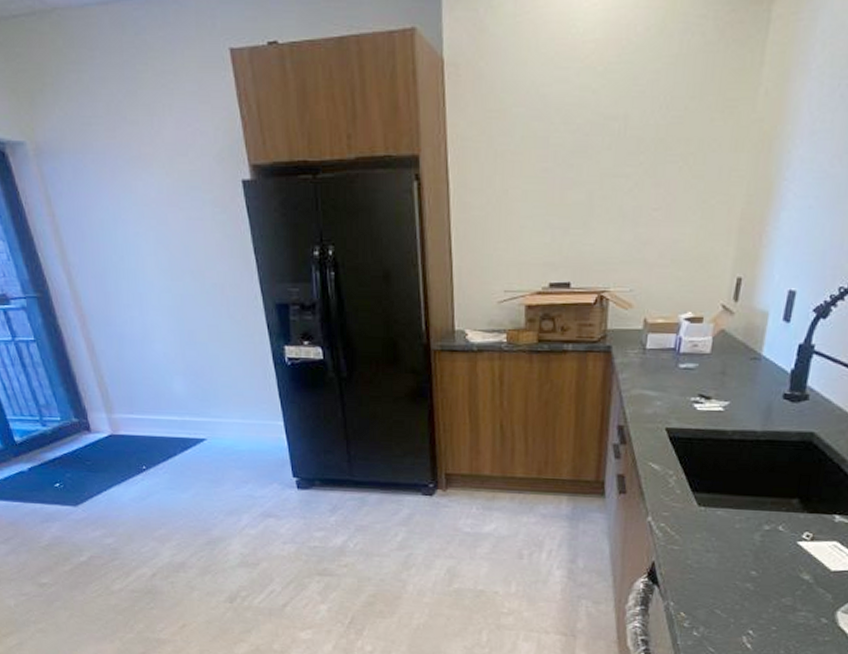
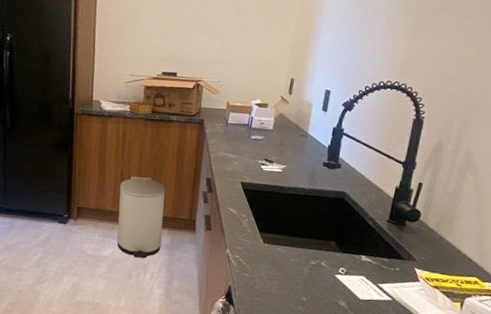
pedal bin: none [500,429,562,534] -> present [117,176,165,259]

